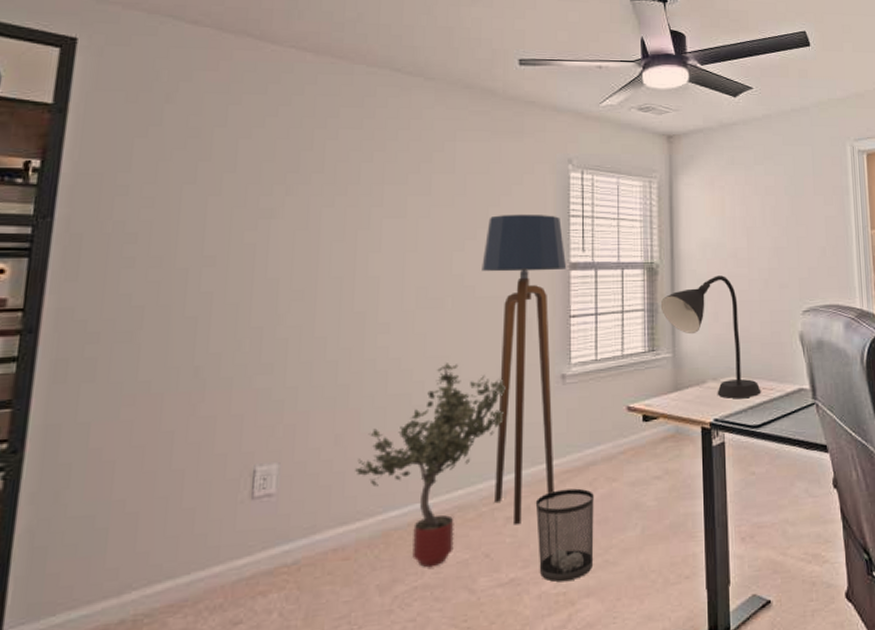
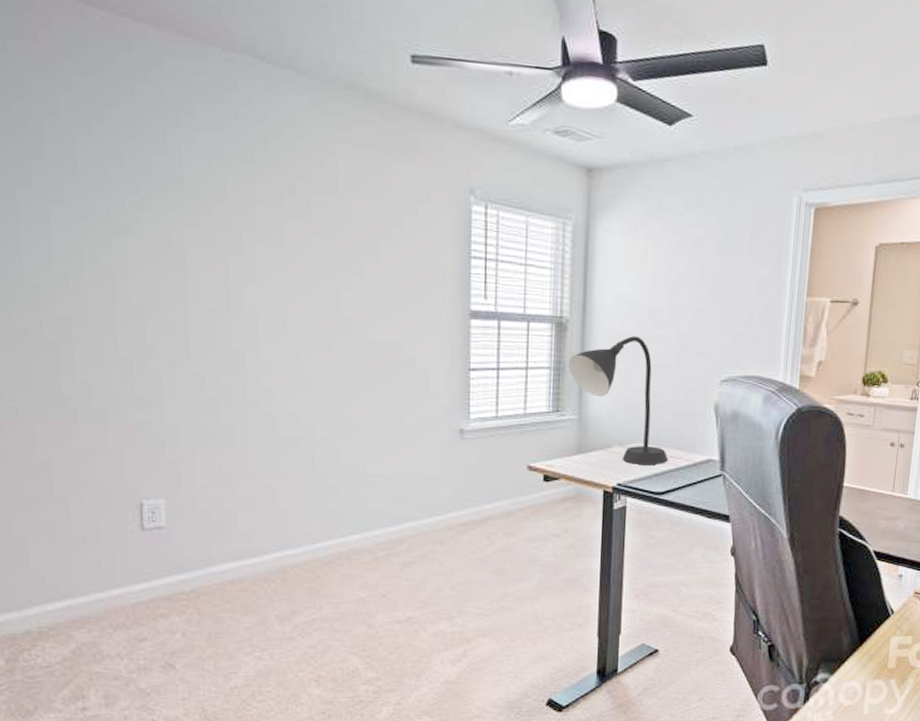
potted tree: present [355,363,506,567] -> none [246,409,400,602]
floor lamp: present [482,214,567,526] -> none [372,250,467,570]
waste bin: present [535,488,594,582] -> none [432,540,491,622]

